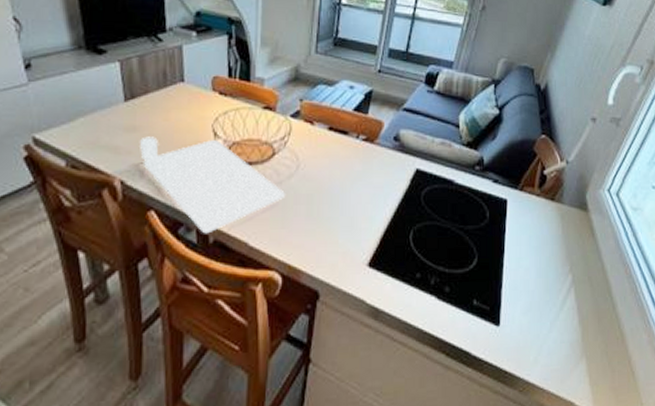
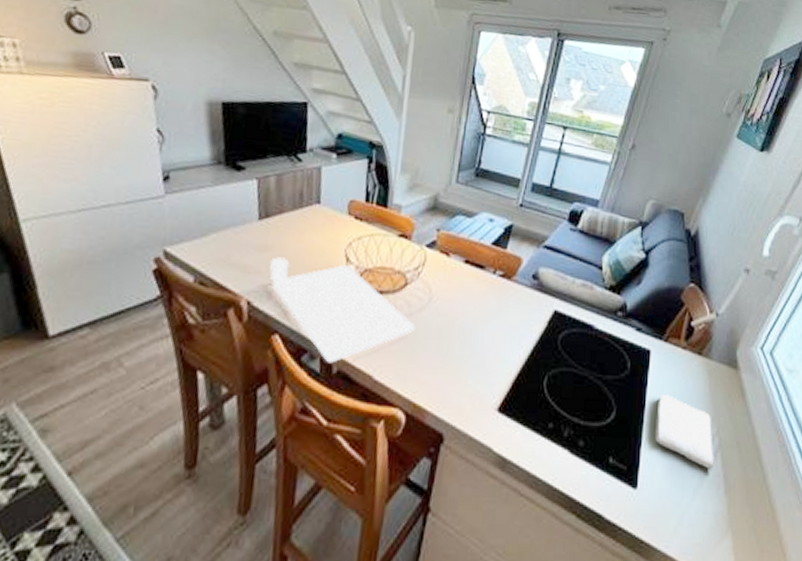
washcloth: none [514,238,569,303] -> present [655,393,715,470]

